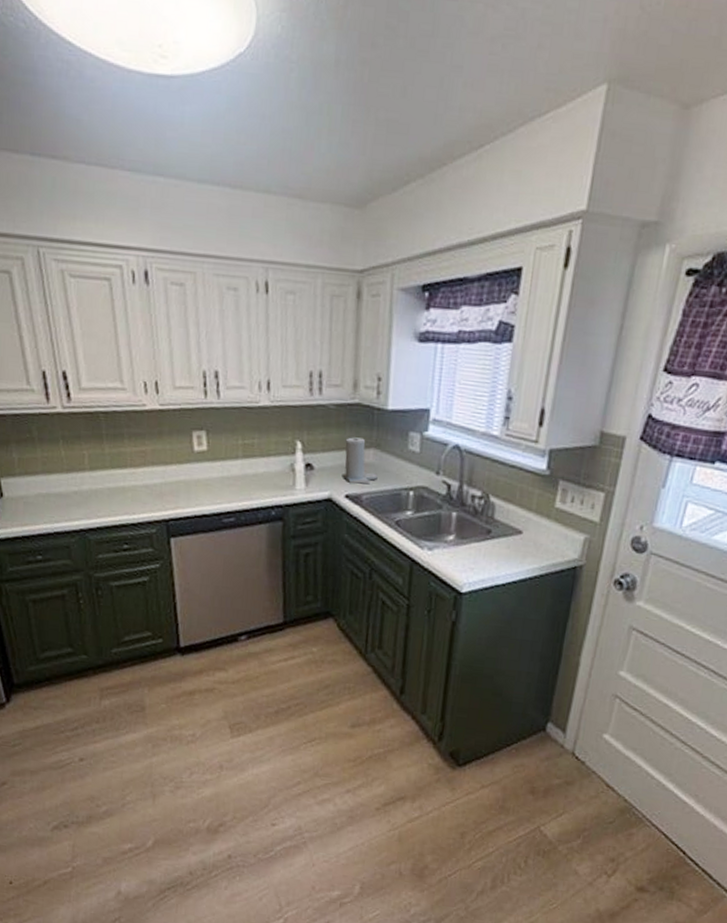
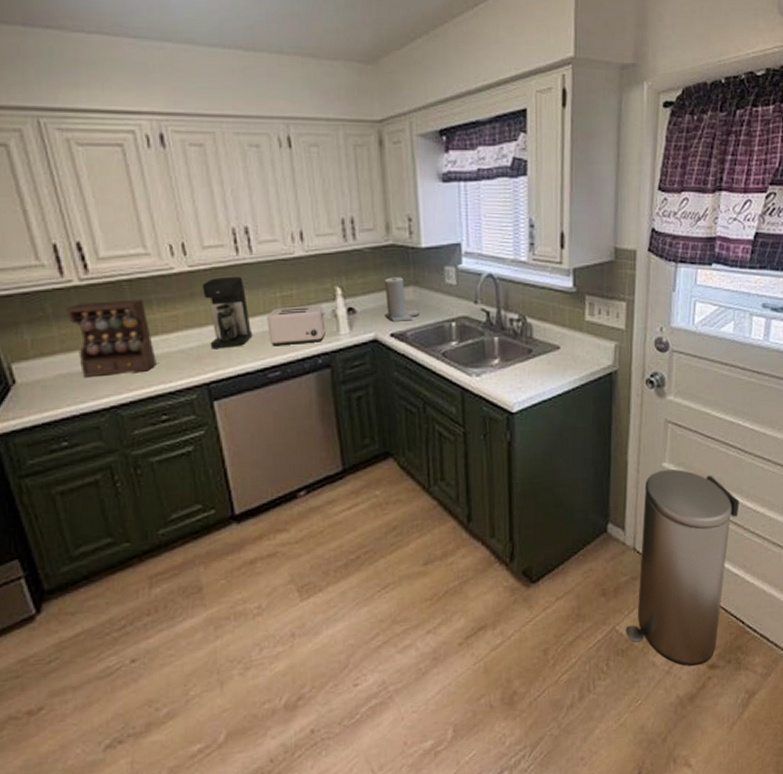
spice rack: none [48,429,123,502] -> present [65,299,156,378]
coffee maker: none [170,419,213,490] -> present [202,276,253,350]
toaster: none [227,455,285,494] -> present [267,304,327,346]
pedal bin: none [550,678,703,885] -> present [625,469,740,666]

